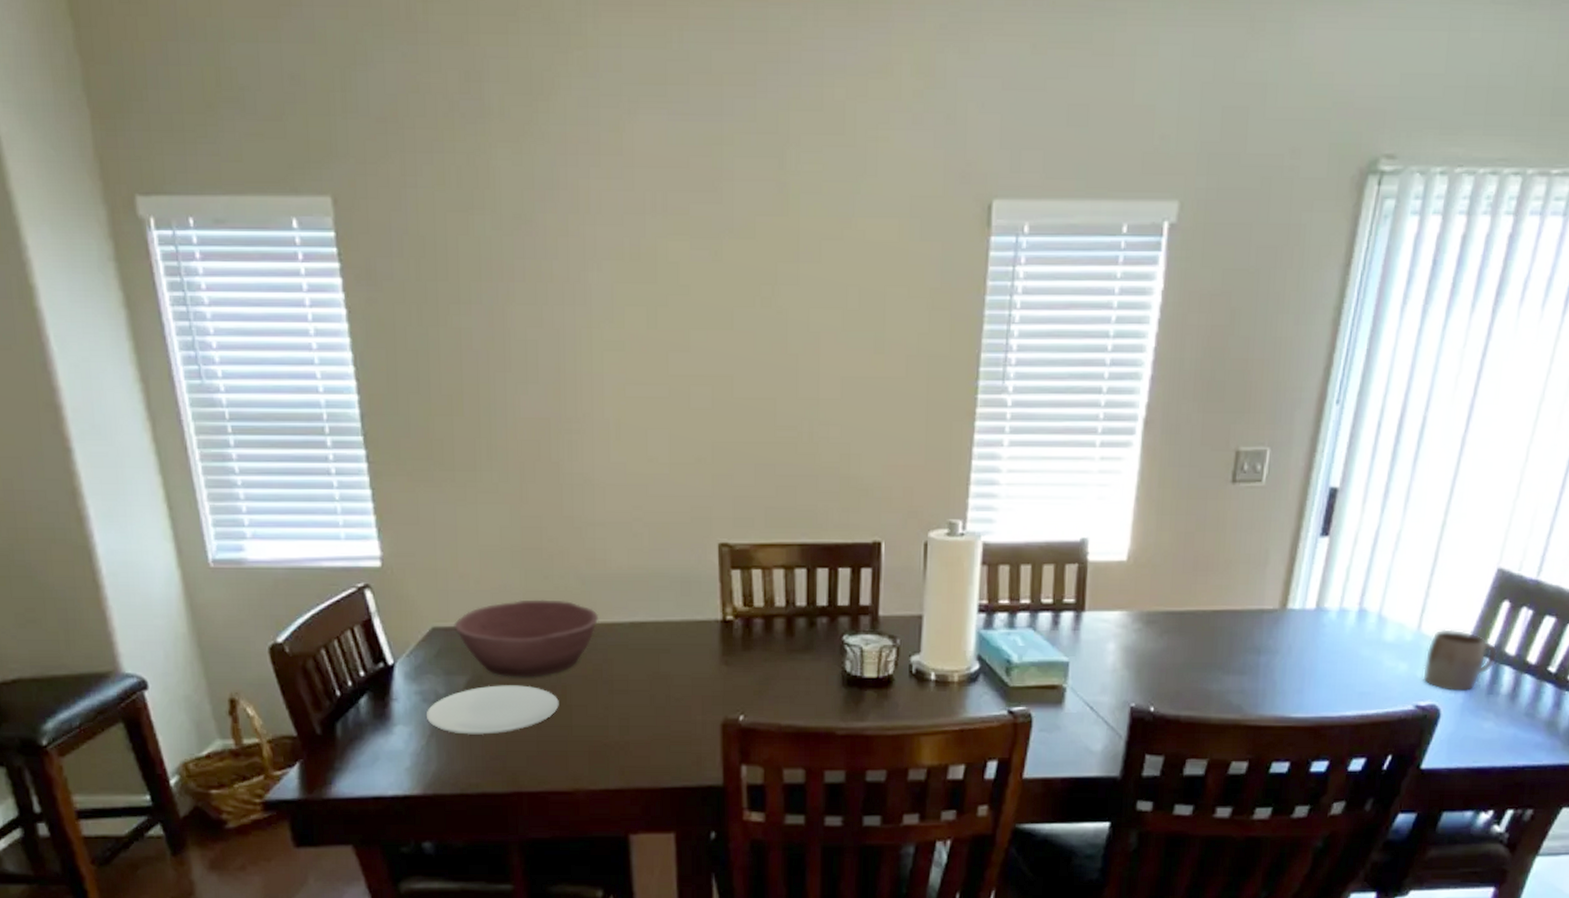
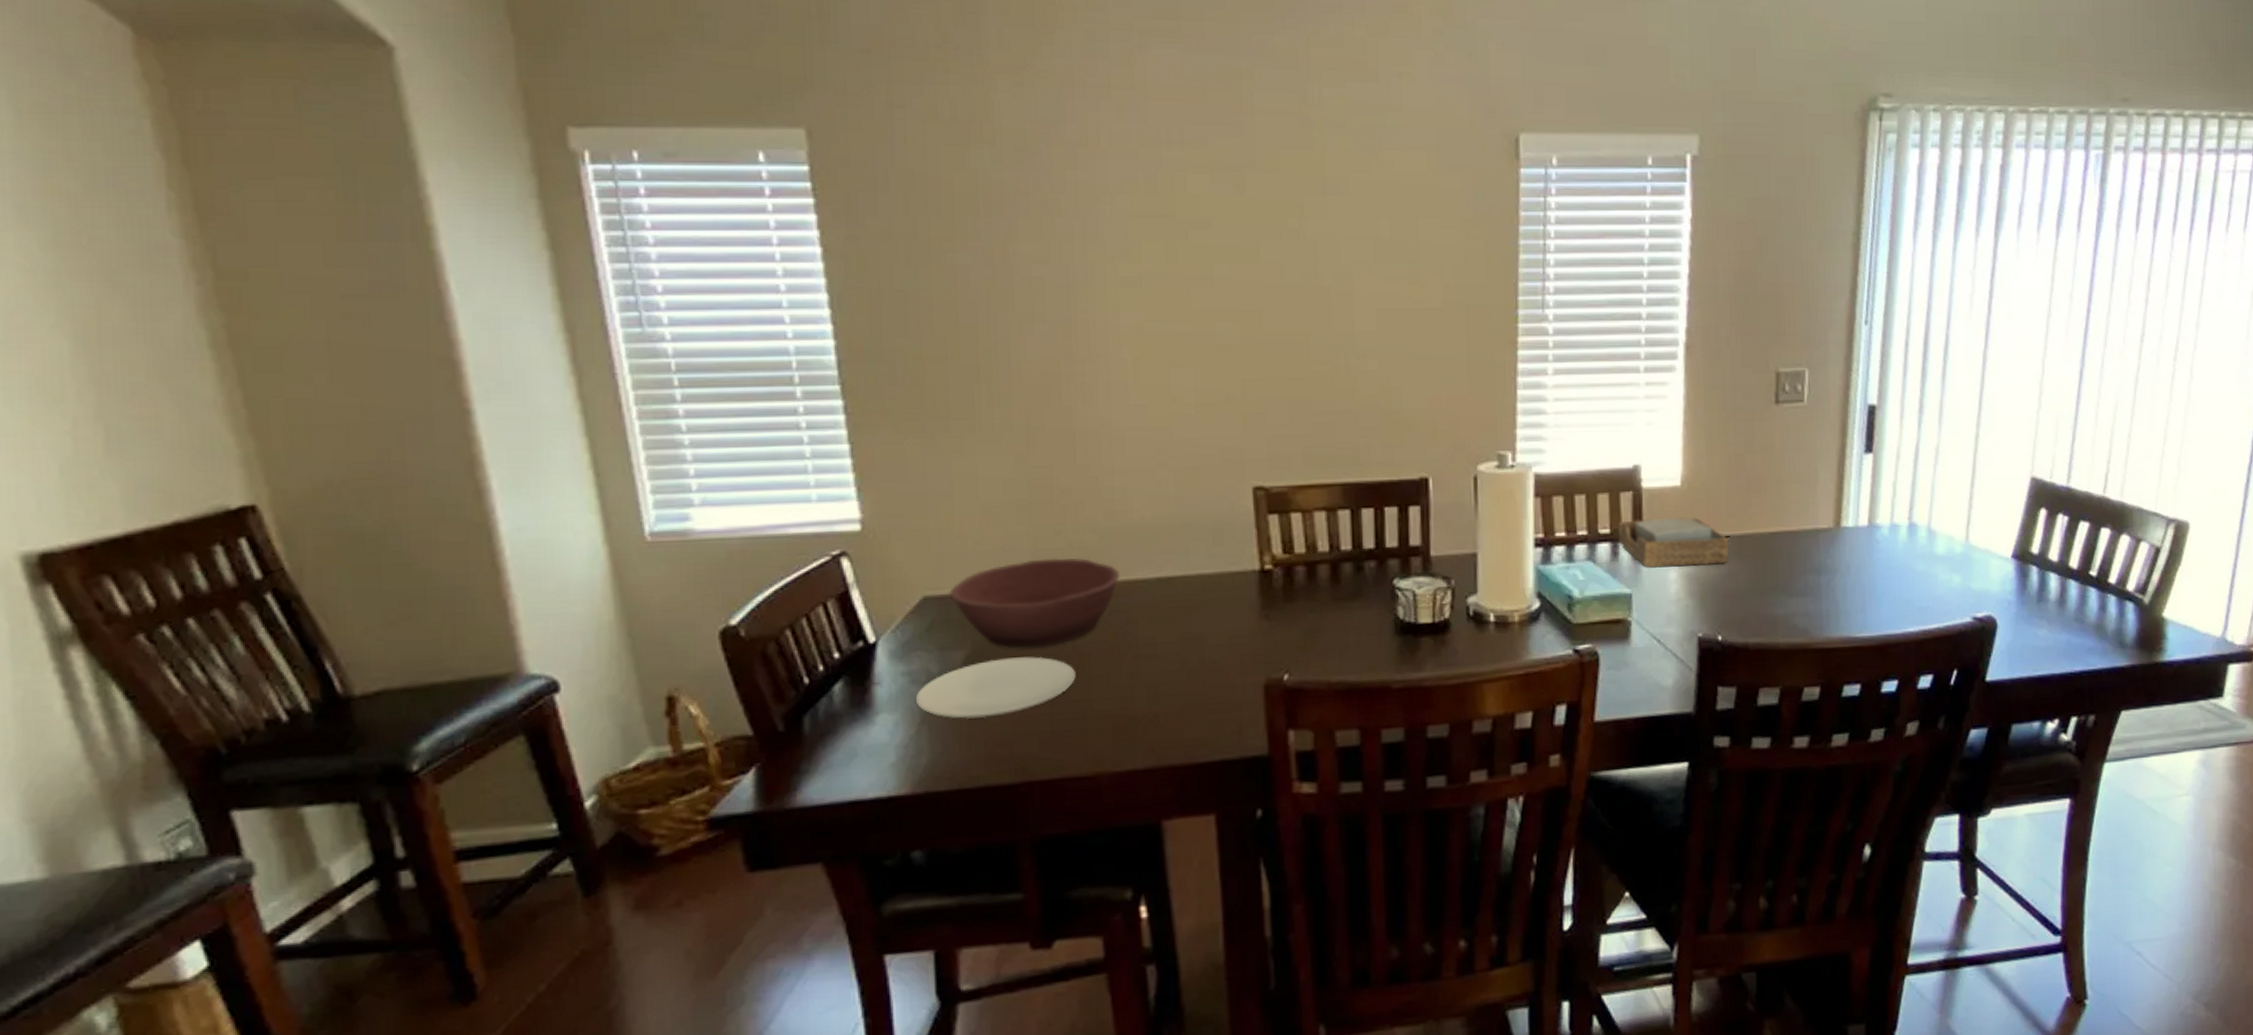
napkin holder: none [1059,591,1170,639] -> present [1617,517,1729,568]
mug: present [1423,629,1498,692] -> none [1976,539,2042,601]

